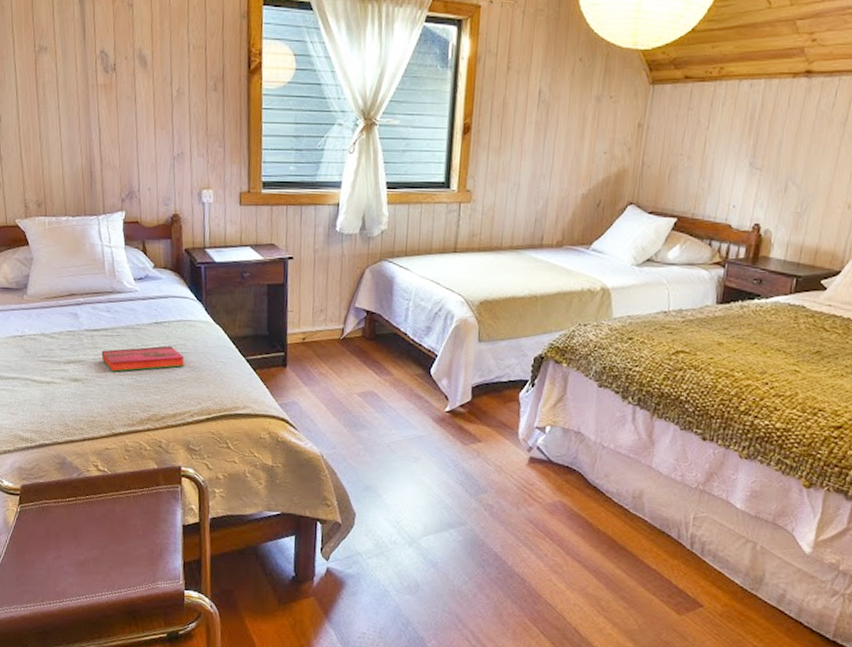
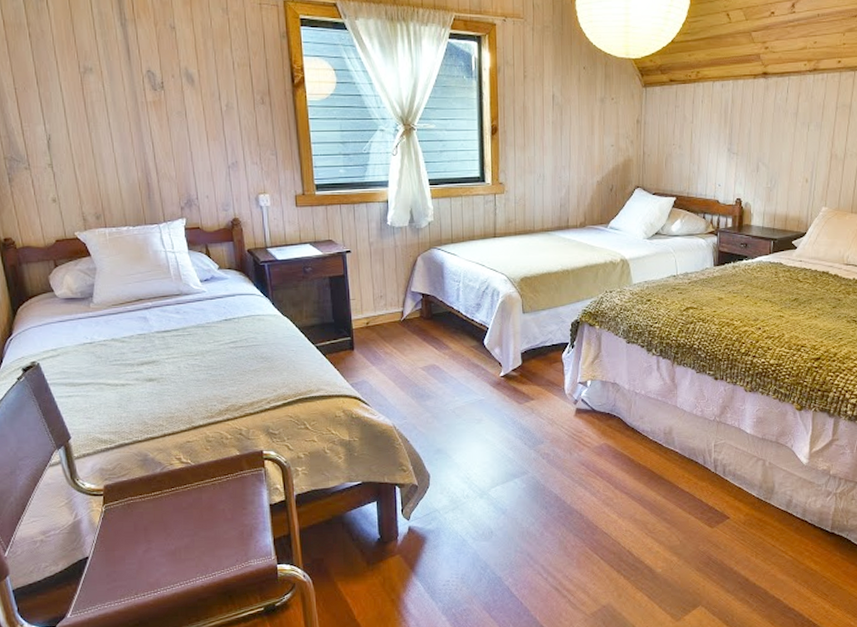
hardback book: present [101,346,185,372] -> none [174,340,257,369]

